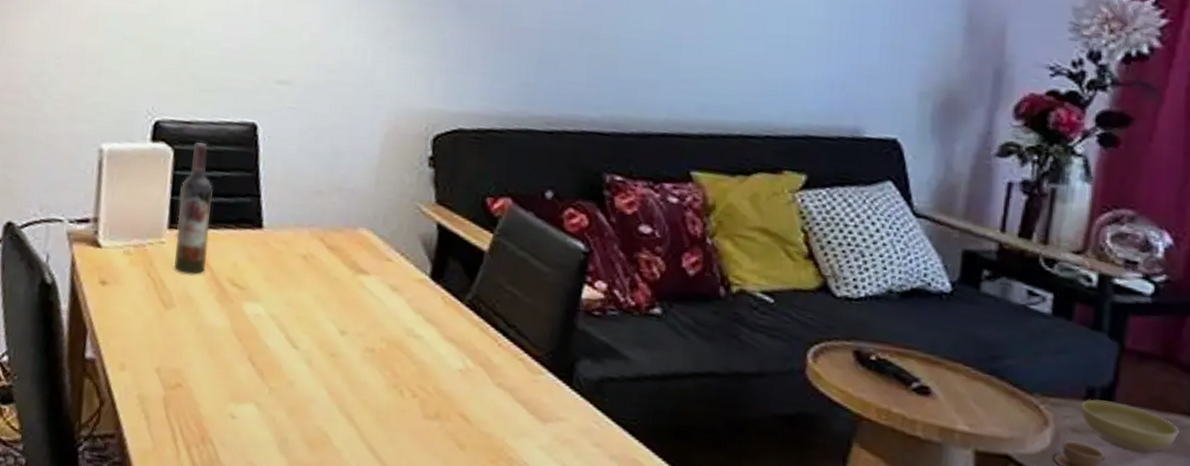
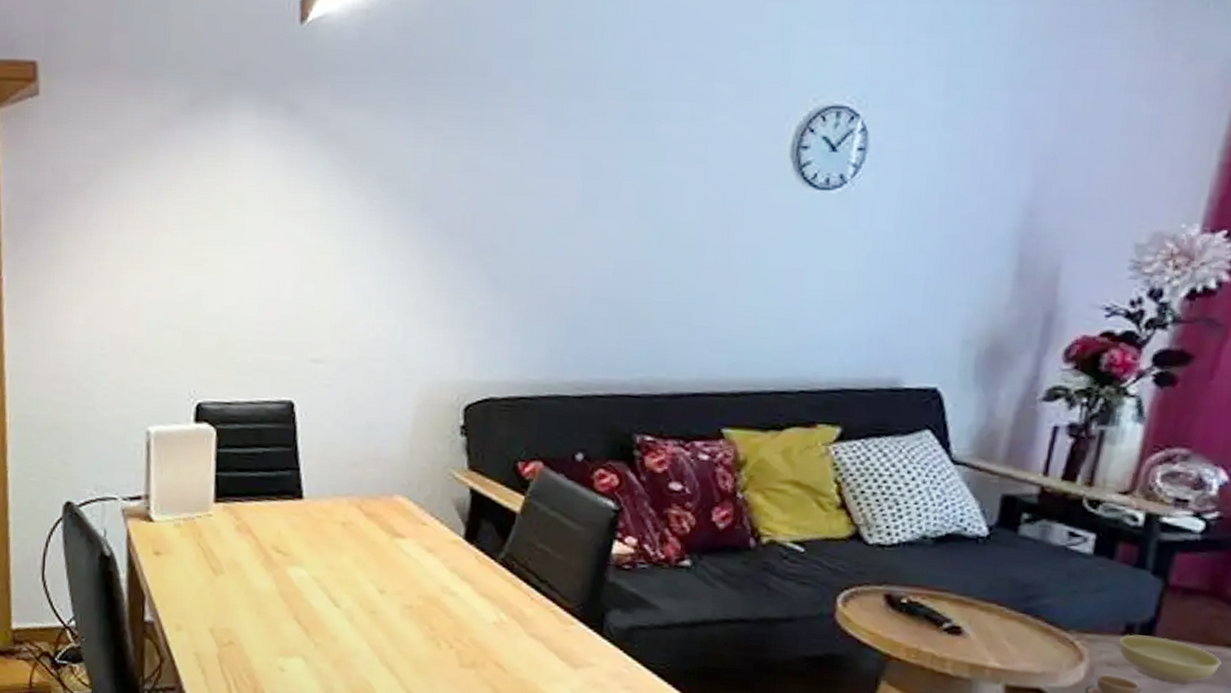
wine bottle: present [173,142,213,274] -> none [221,421,255,543]

